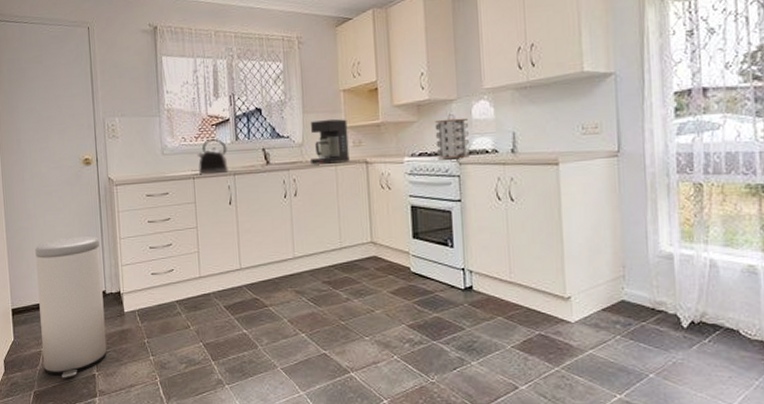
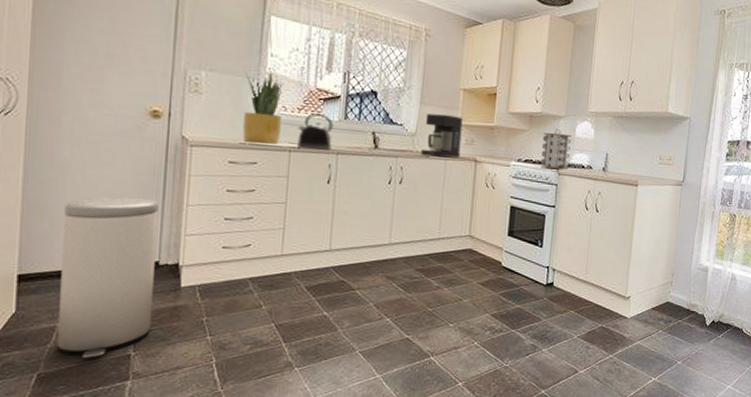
planter: none [147,108,184,176] -> present [242,70,283,145]

